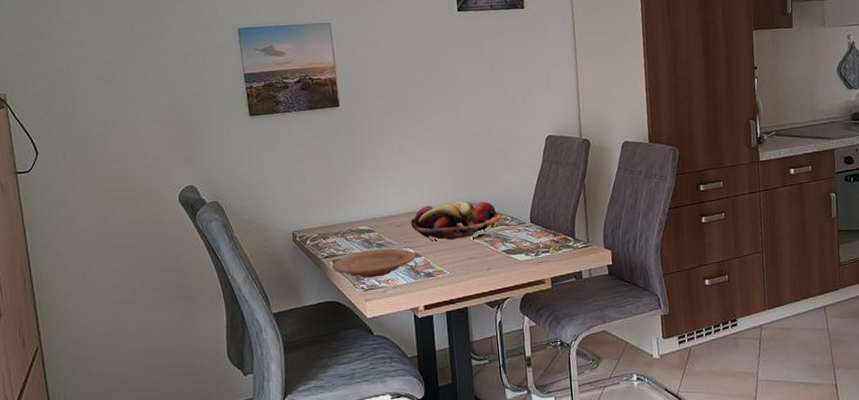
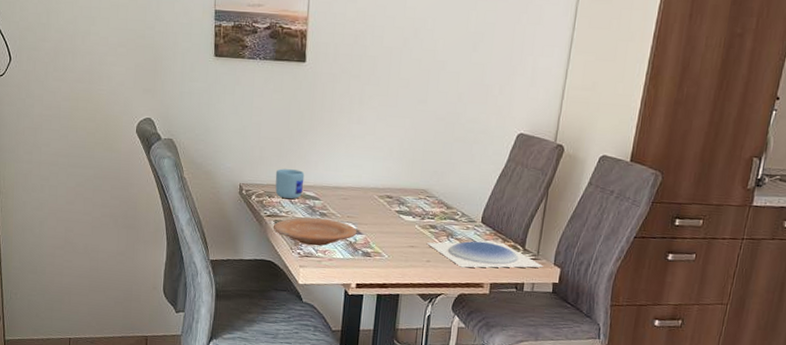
mug: none [326,207,357,237] -> present [275,168,305,199]
fruit basket: present [410,201,501,242] -> none [357,184,452,228]
plate: none [485,238,596,269] -> present [427,241,544,268]

